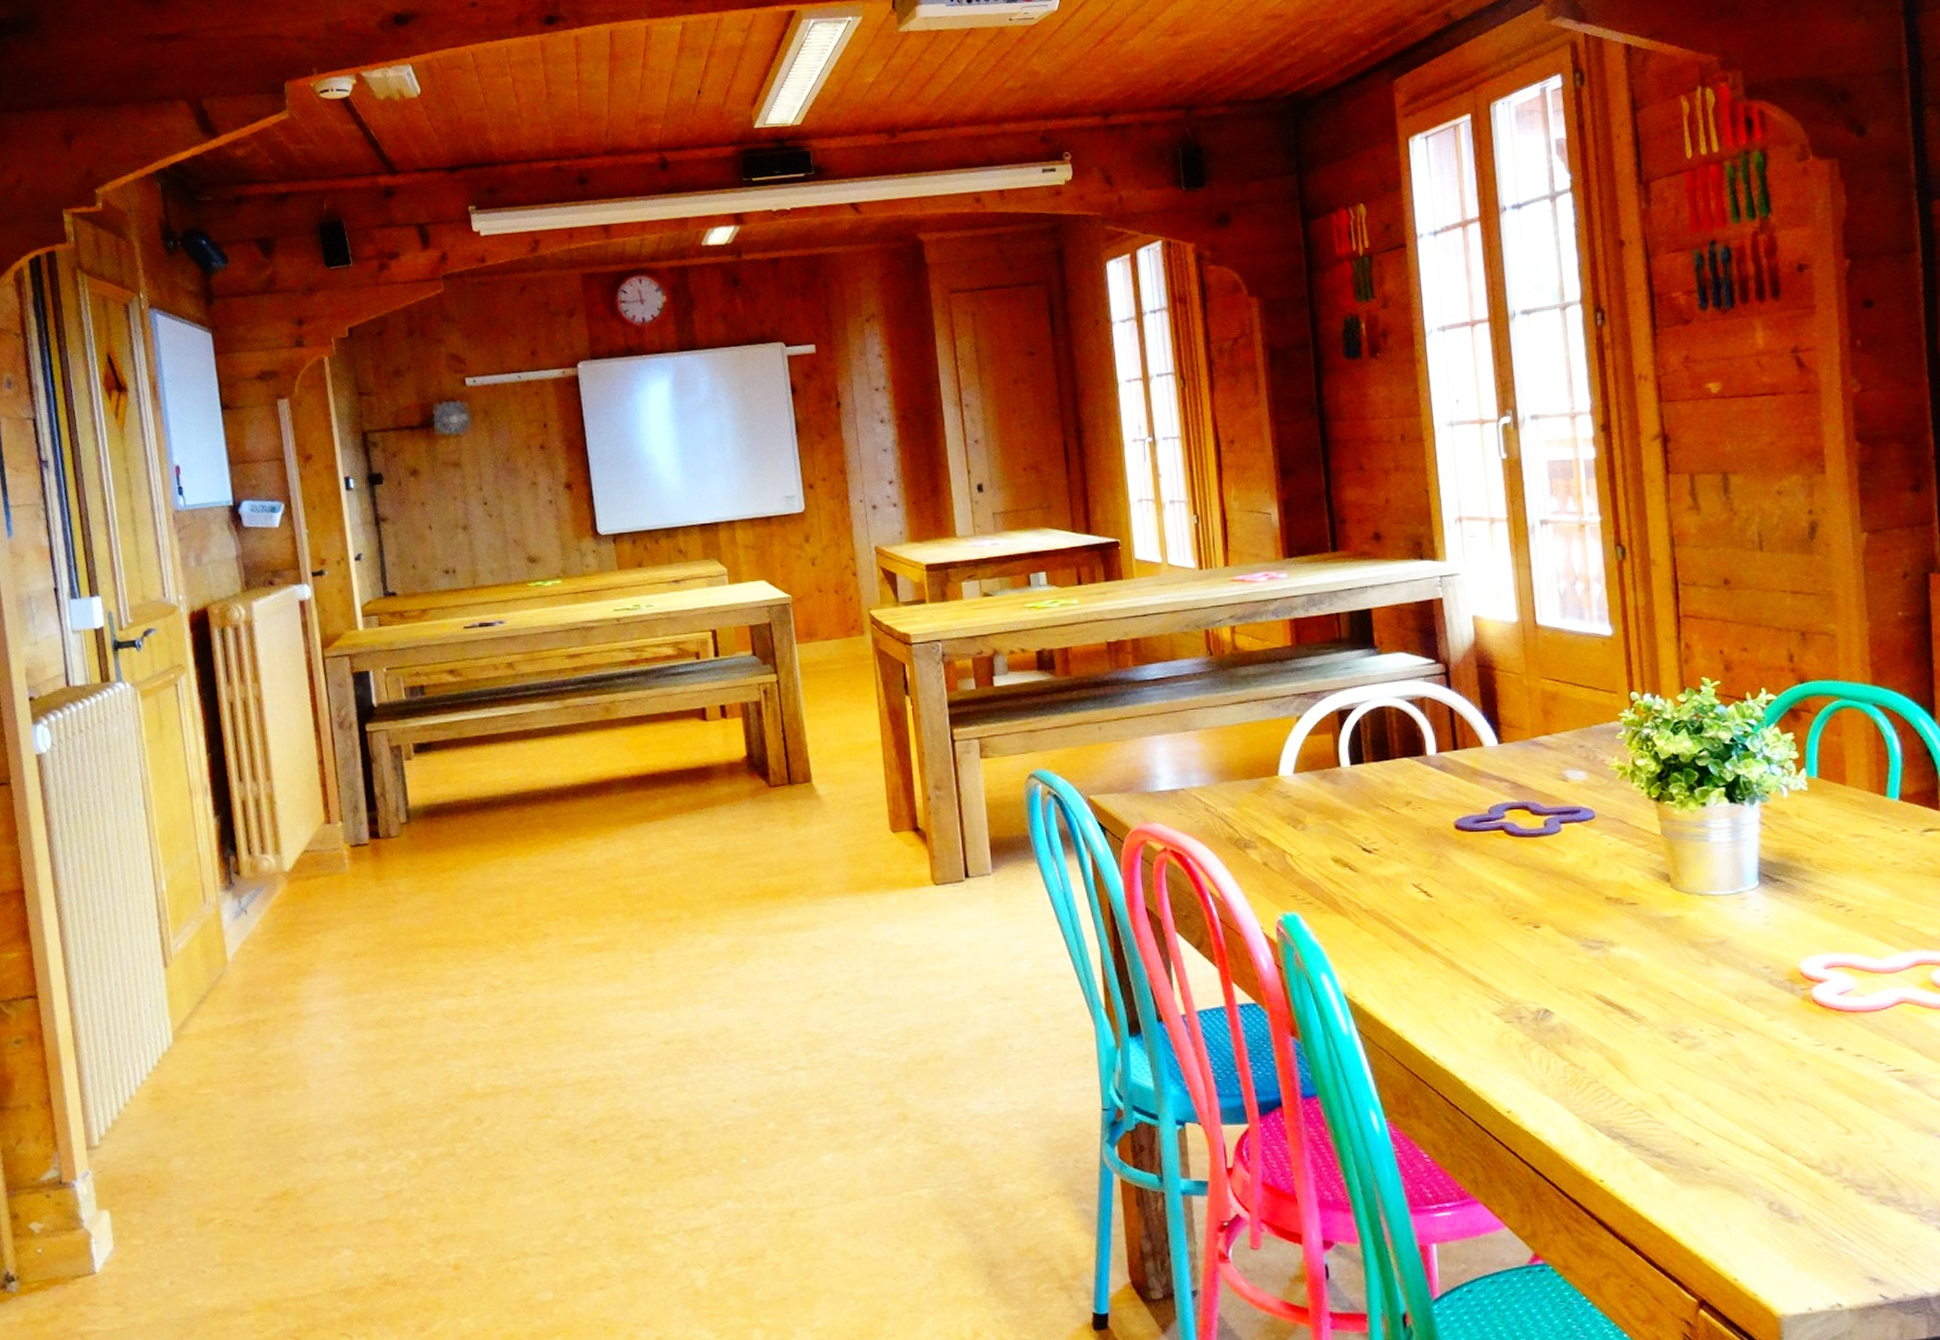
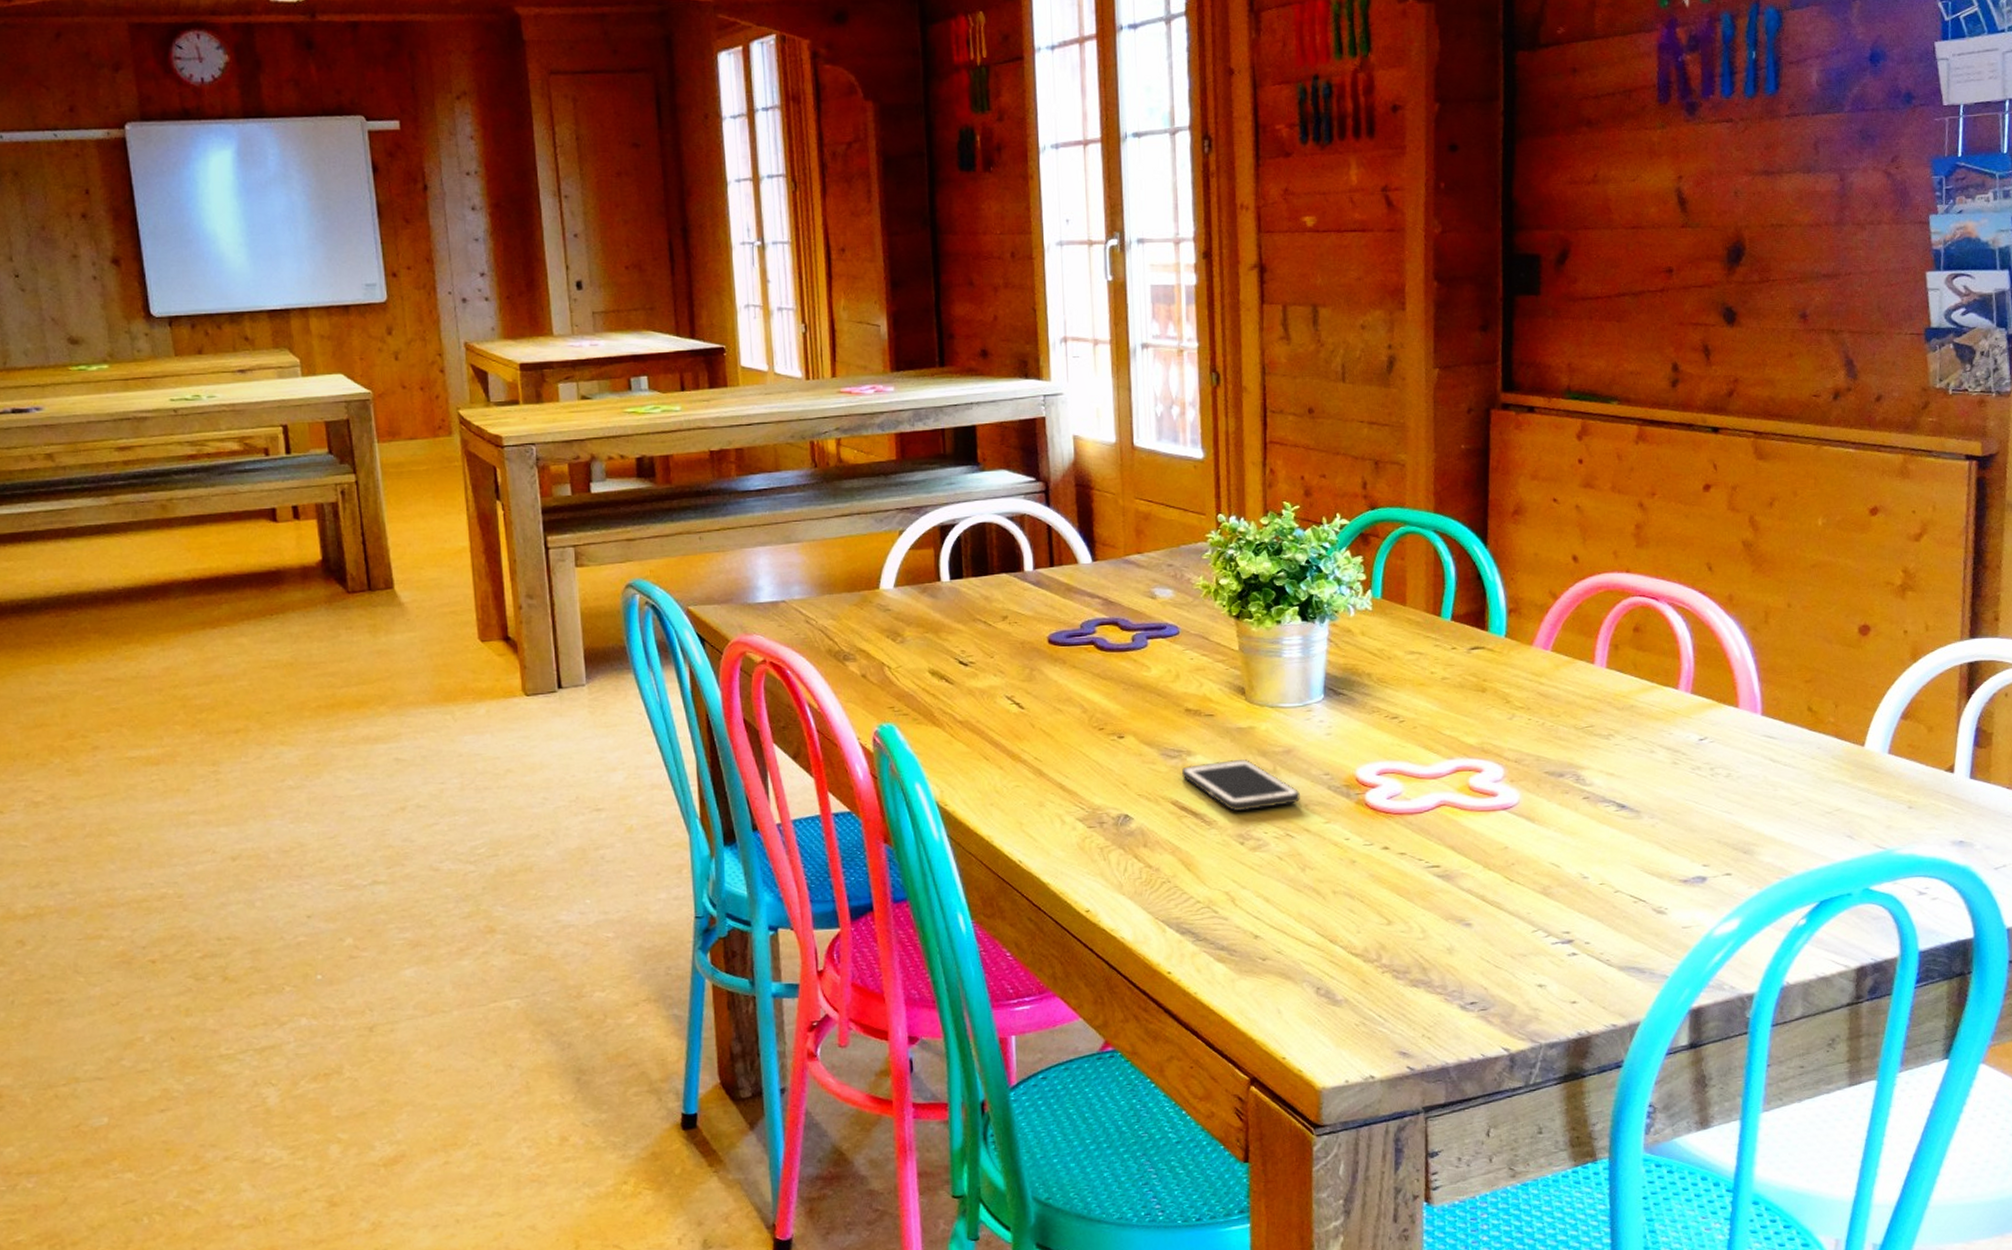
cell phone: none [1605,951,1738,1006] -> present [1182,759,1300,811]

